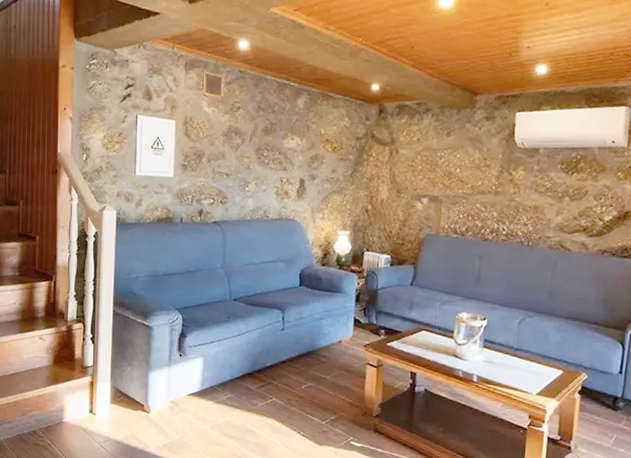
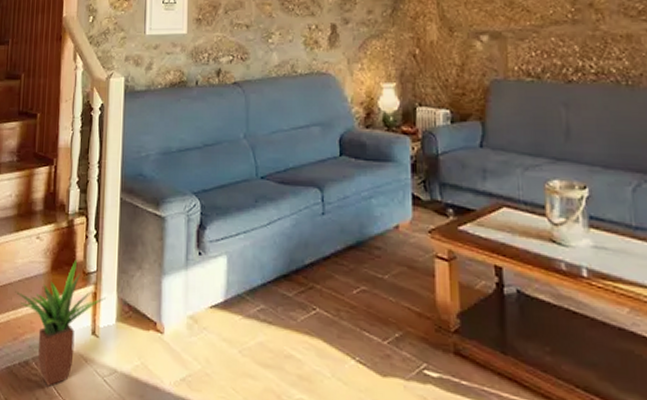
potted plant: none [22,355,101,449] -> present [15,258,106,387]

